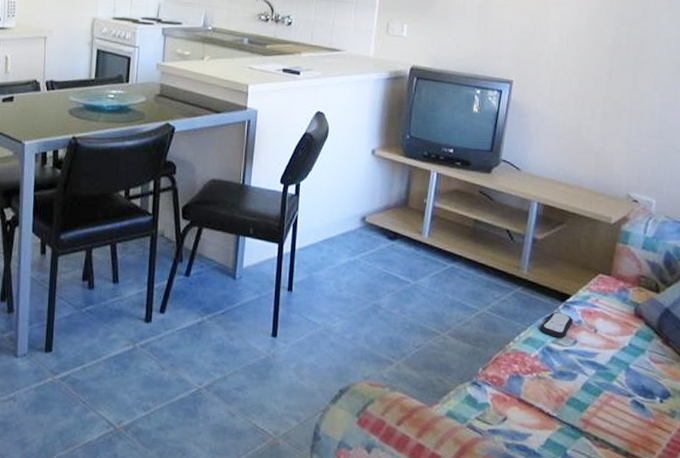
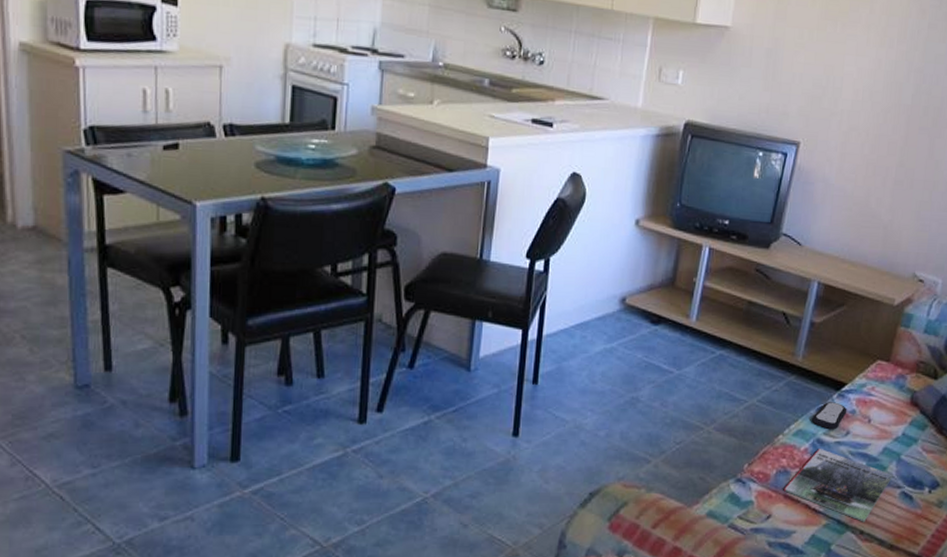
magazine: none [518,355,623,429] -> present [784,448,893,522]

